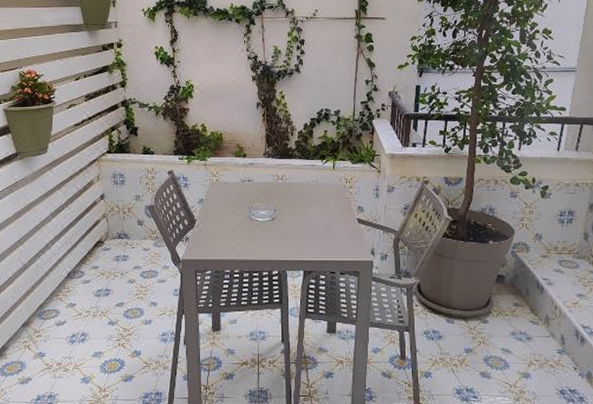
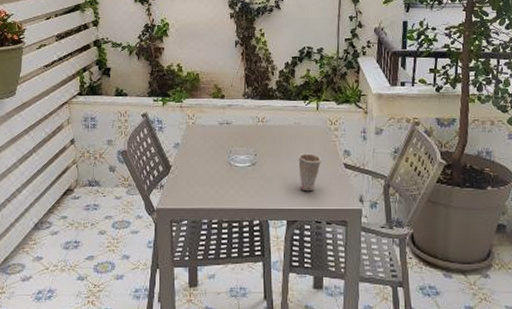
cup: none [315,209,337,245] -> present [298,153,322,192]

